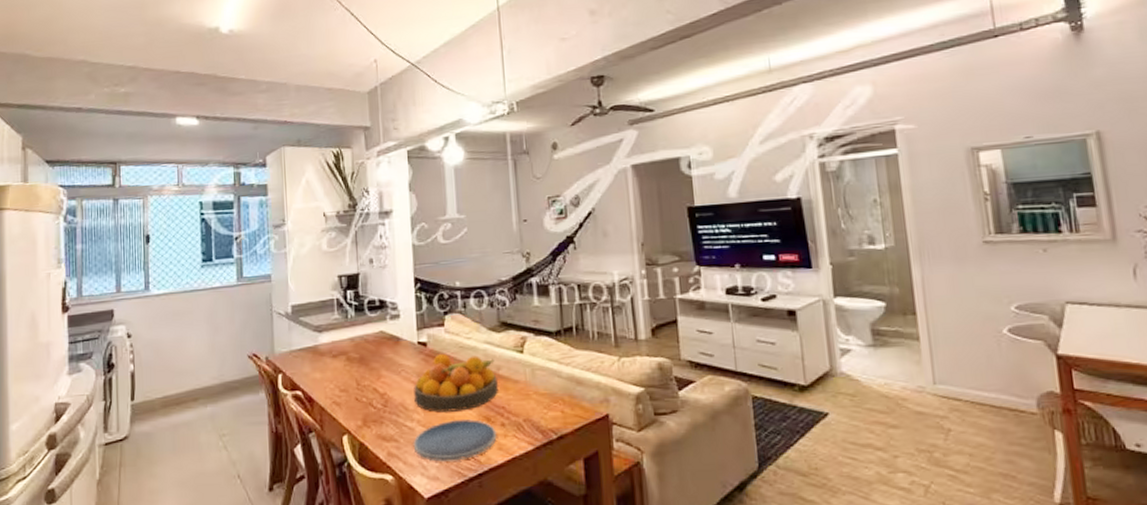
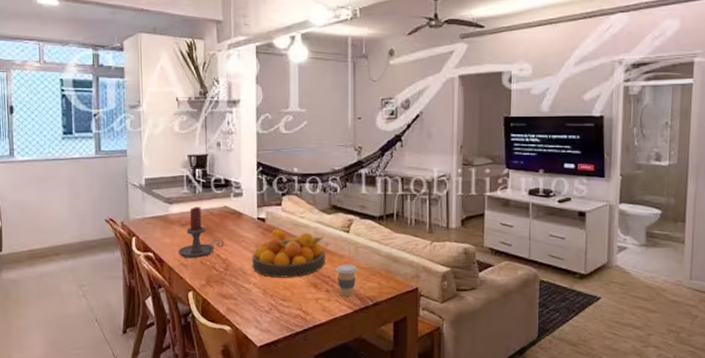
candle holder: none [330,334,381,394] -> present [178,207,224,258]
plate: present [413,419,497,462] -> none [249,285,322,318]
coffee cup: none [511,390,536,431] -> present [336,264,357,297]

